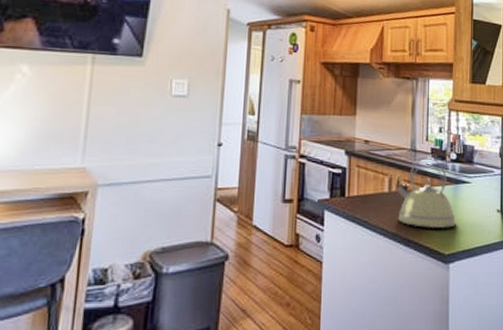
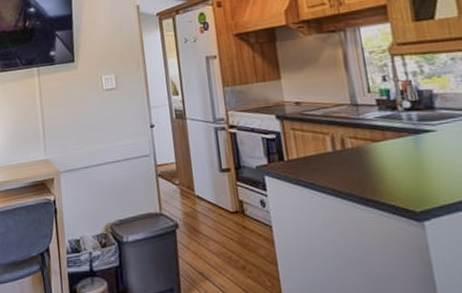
kettle: present [396,156,457,229] -> none [340,108,426,185]

